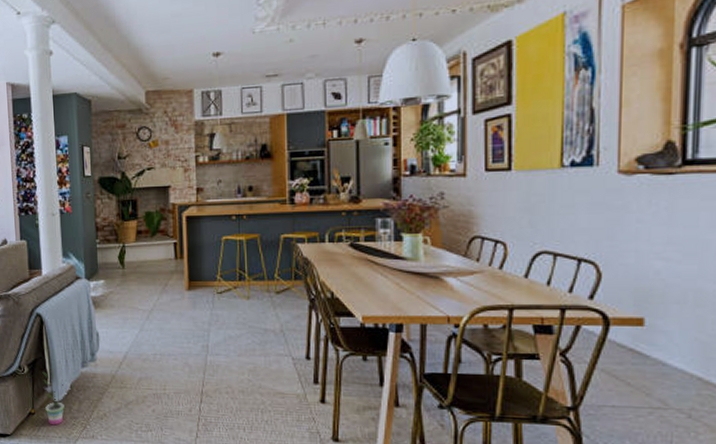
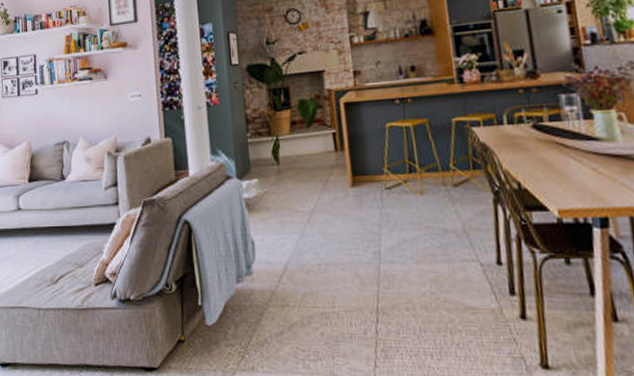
potted plant: present [42,371,71,426] -> none [192,289,225,356]

